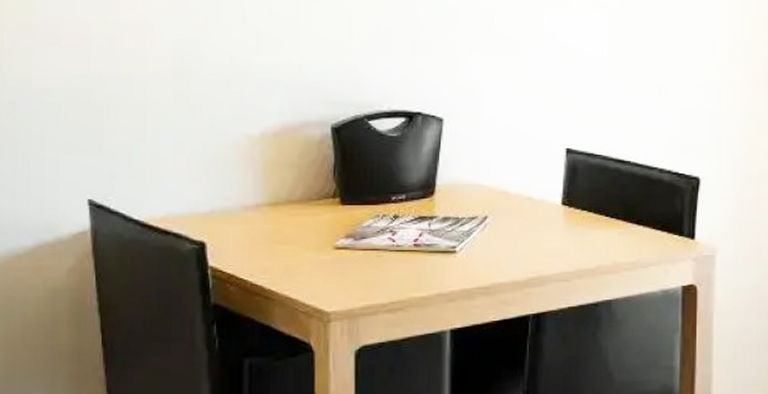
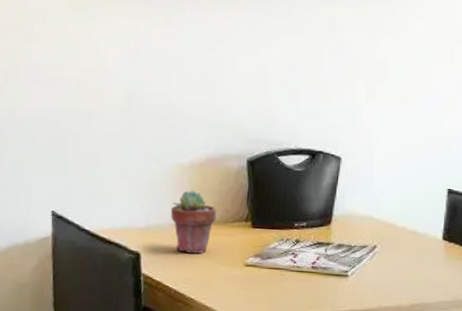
potted succulent: none [240,165,297,240] -> present [170,190,217,254]

